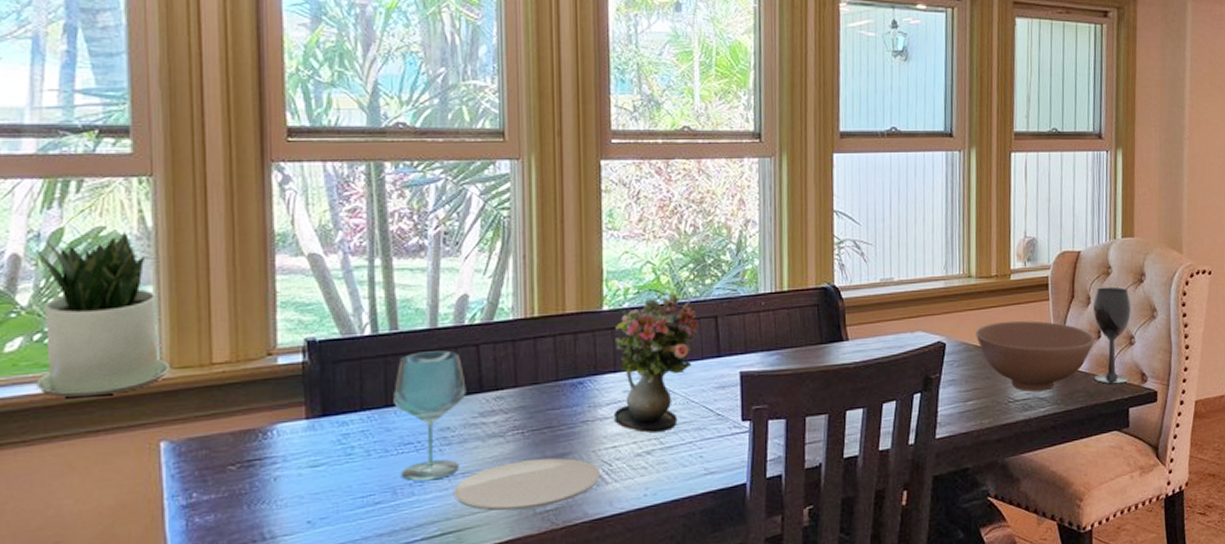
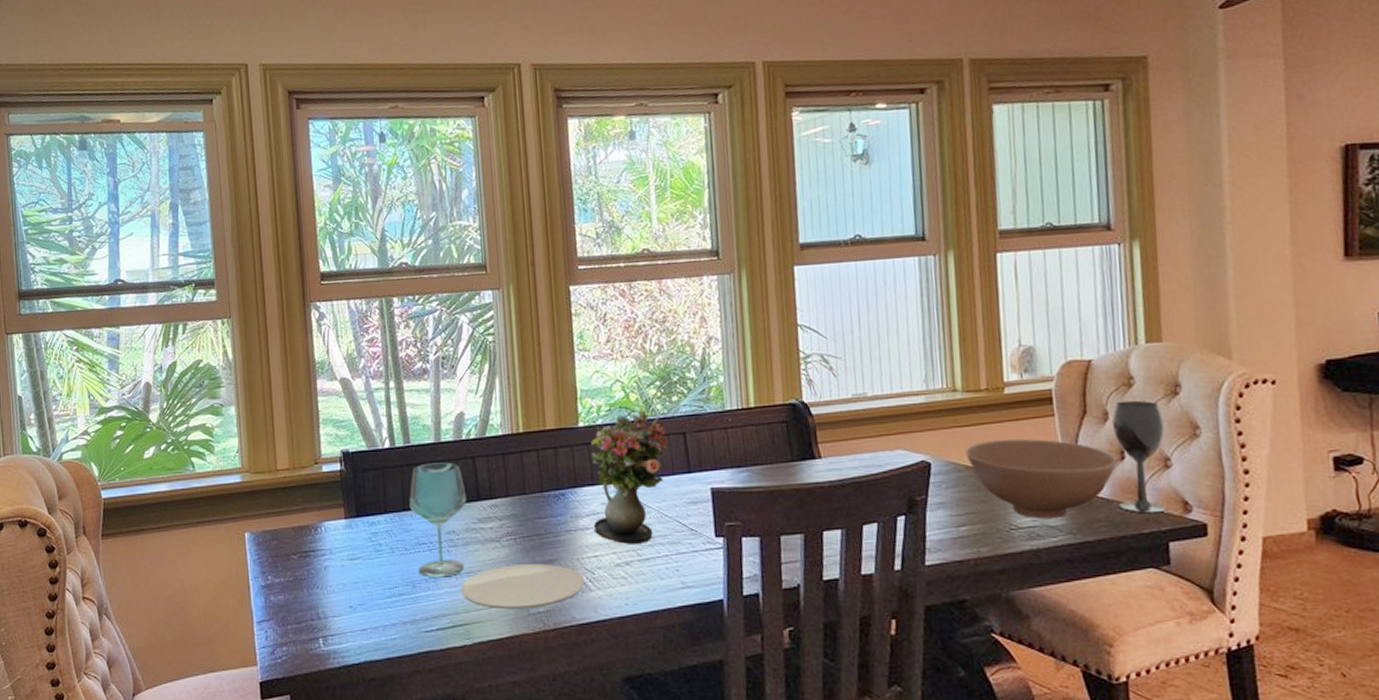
planter: present [36,231,170,399] -> none [160,363,249,495]

